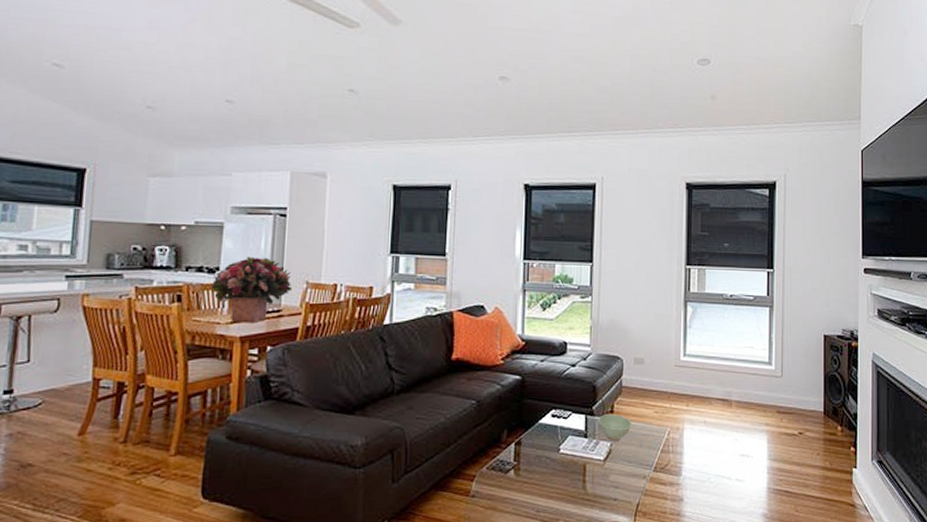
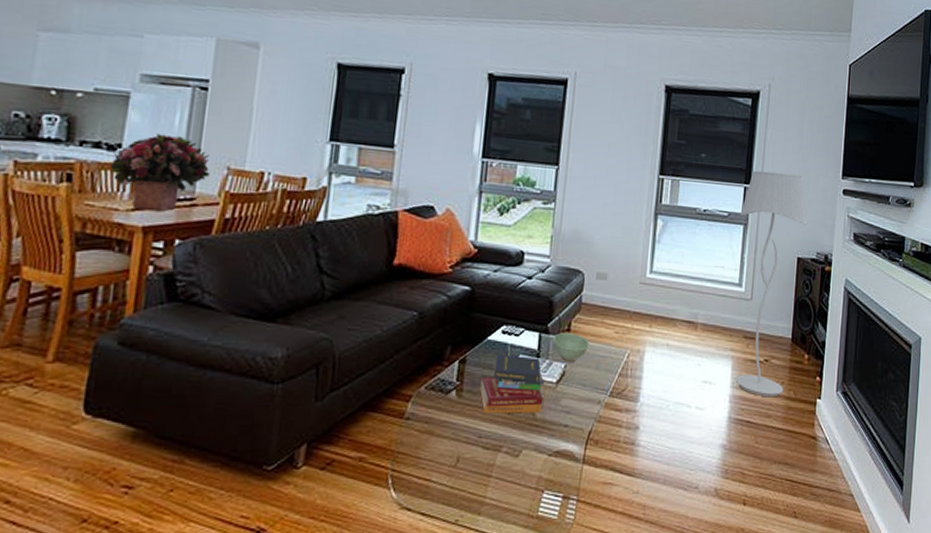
books: none [534,435,593,490] -> present [479,354,544,414]
floor lamp: none [765,255,831,468] -> present [735,170,808,398]

